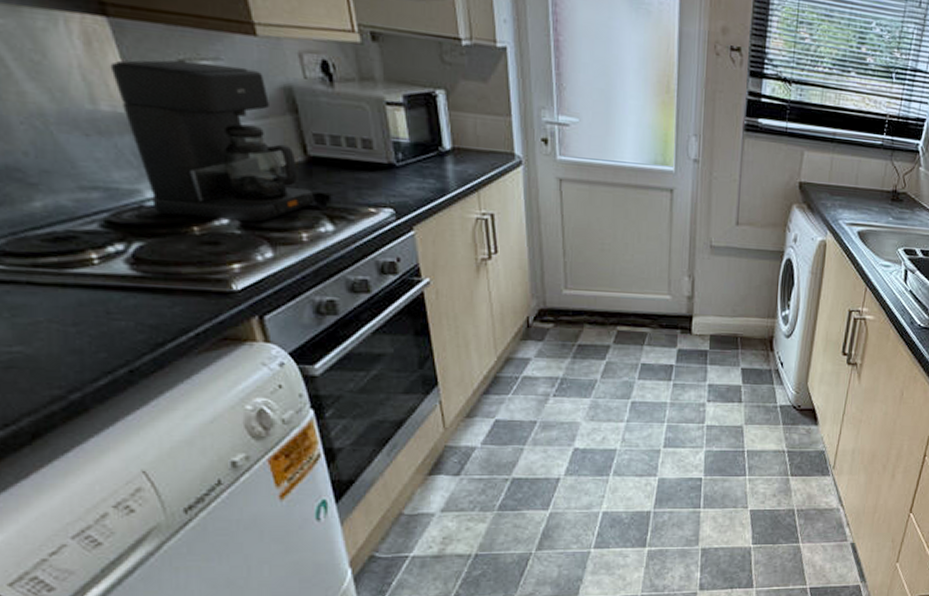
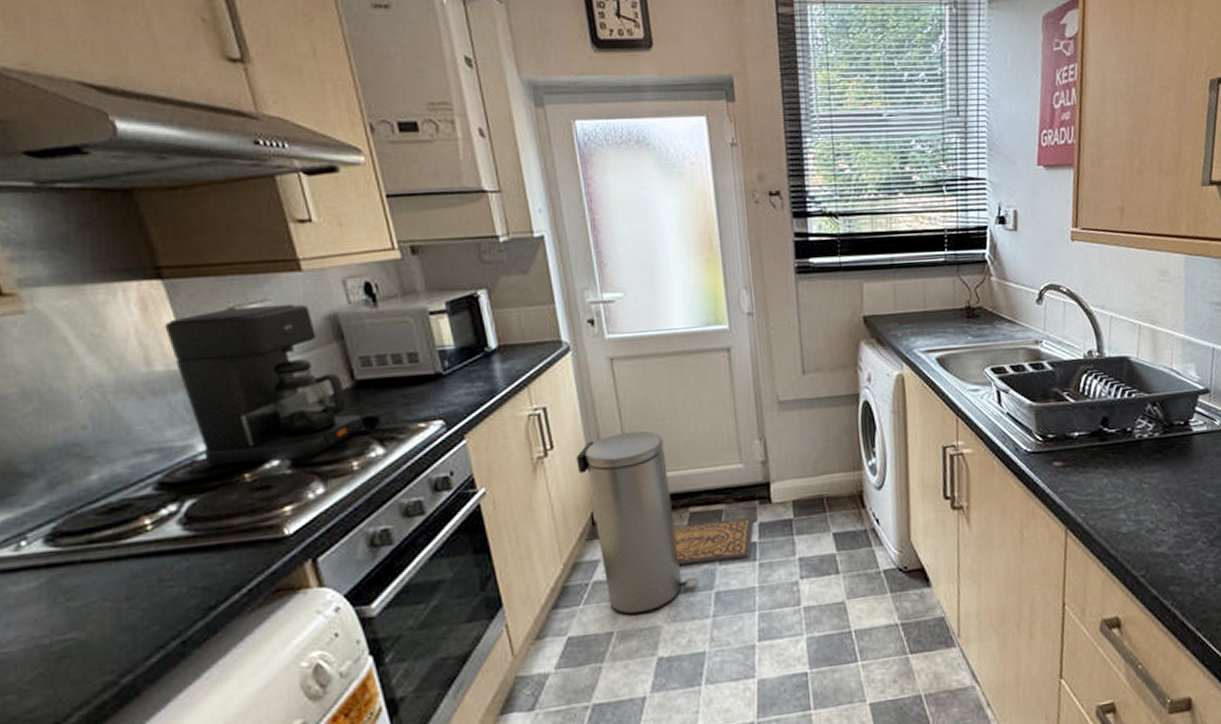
pedal bin: none [518,249,618,411] -> present [576,431,699,616]
doormat: none [600,339,673,376] -> present [673,516,754,564]

